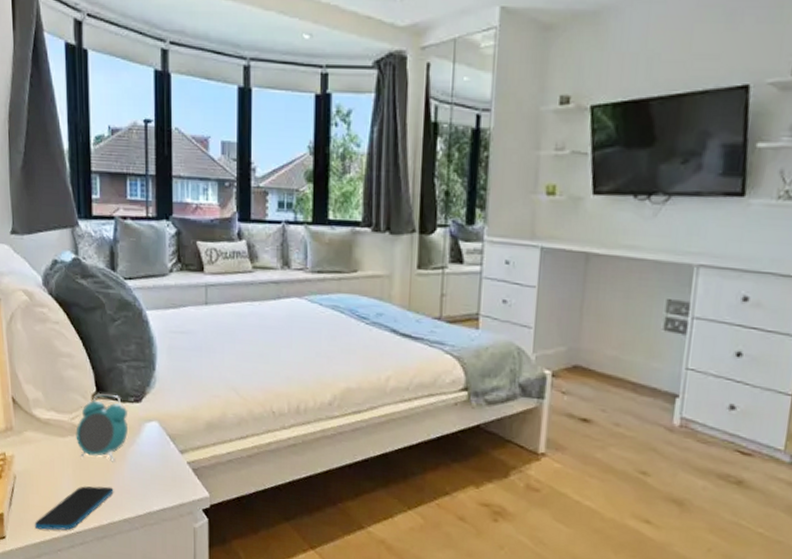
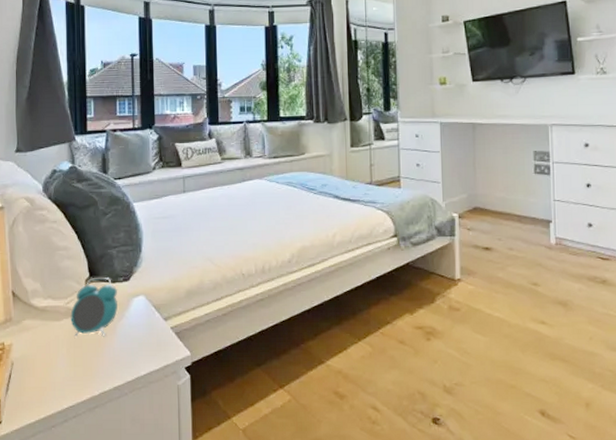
smartphone: present [34,486,114,531] -> none [30,360,105,409]

